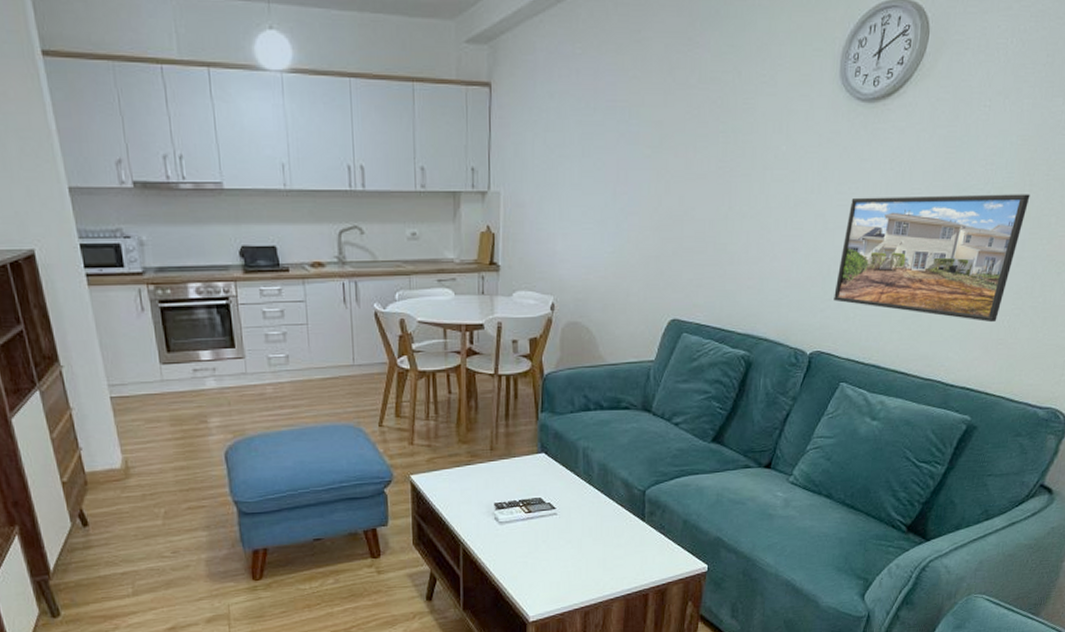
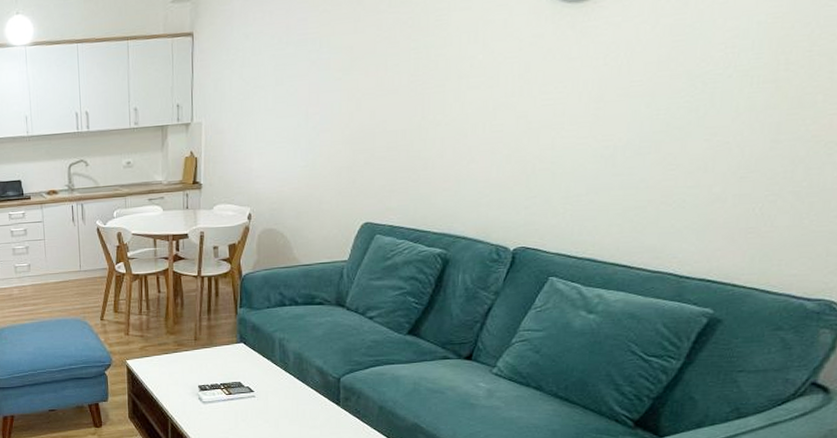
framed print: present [834,194,1030,323] -> none [540,73,787,211]

